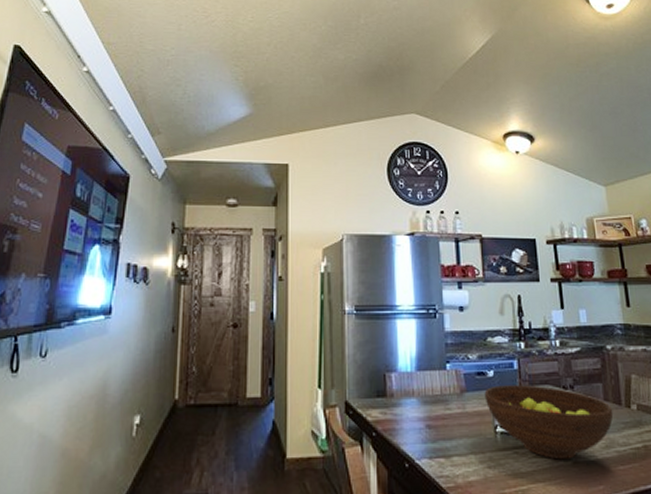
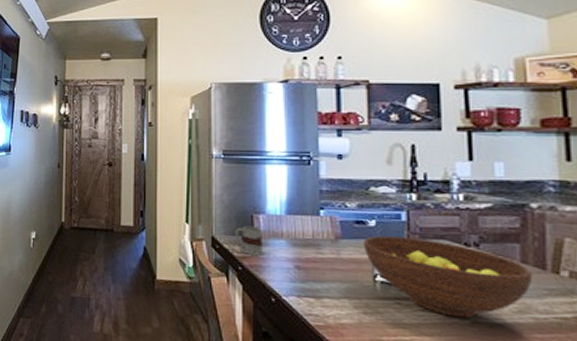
mug: none [368,386,397,419] -> present [234,225,264,257]

